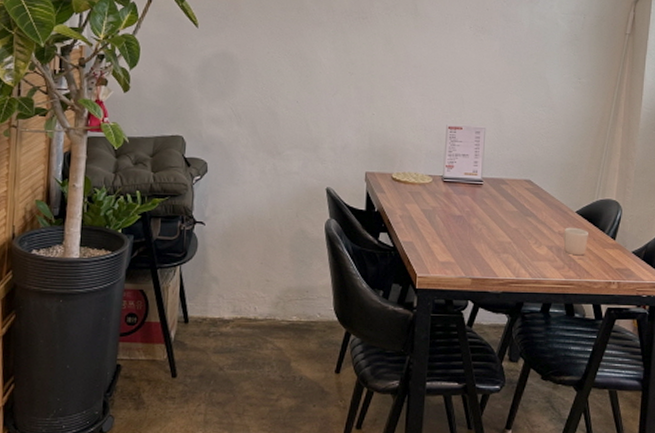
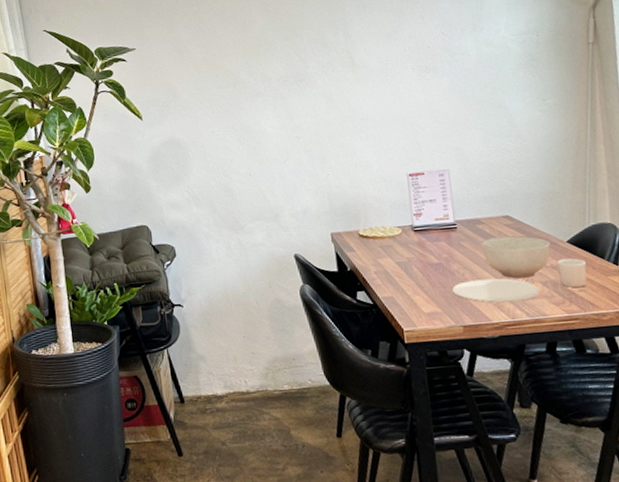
plate: none [468,236,545,262] -> present [452,278,540,303]
bowl: none [501,199,562,240] -> present [481,235,551,279]

